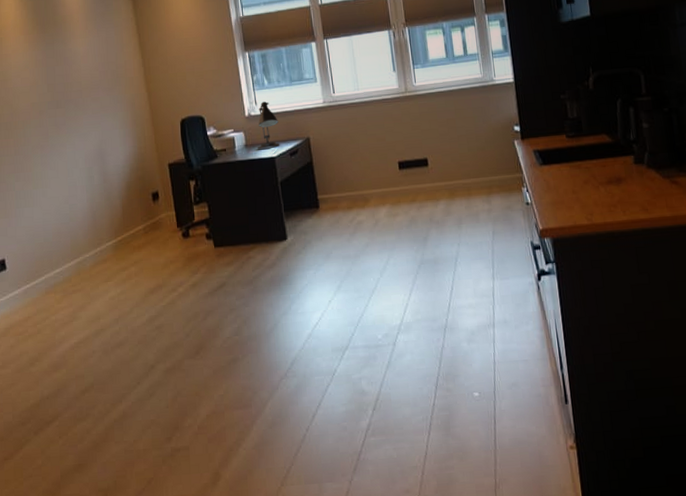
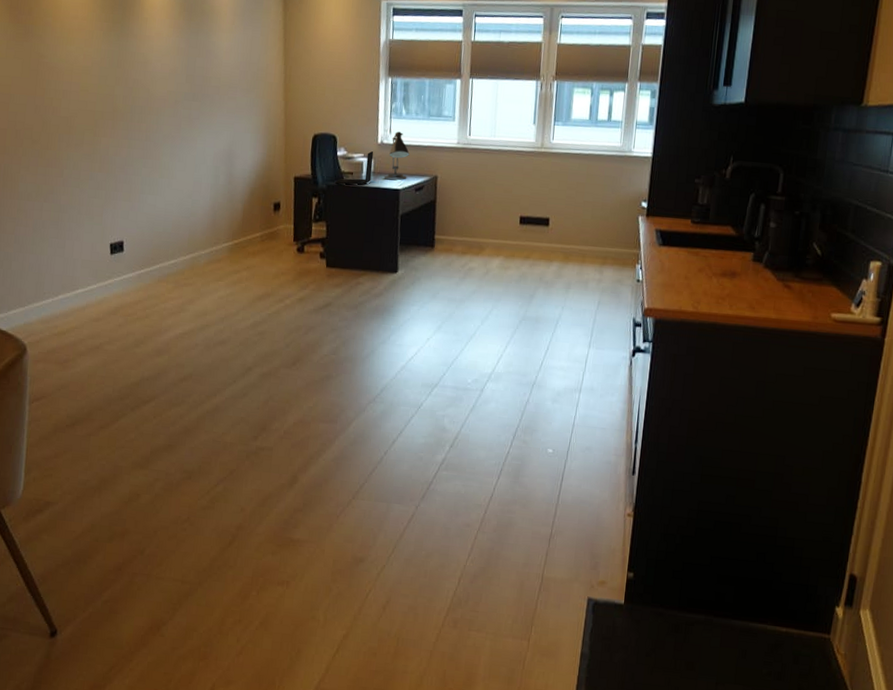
laptop: none [209,125,245,164] -> present [334,151,374,186]

